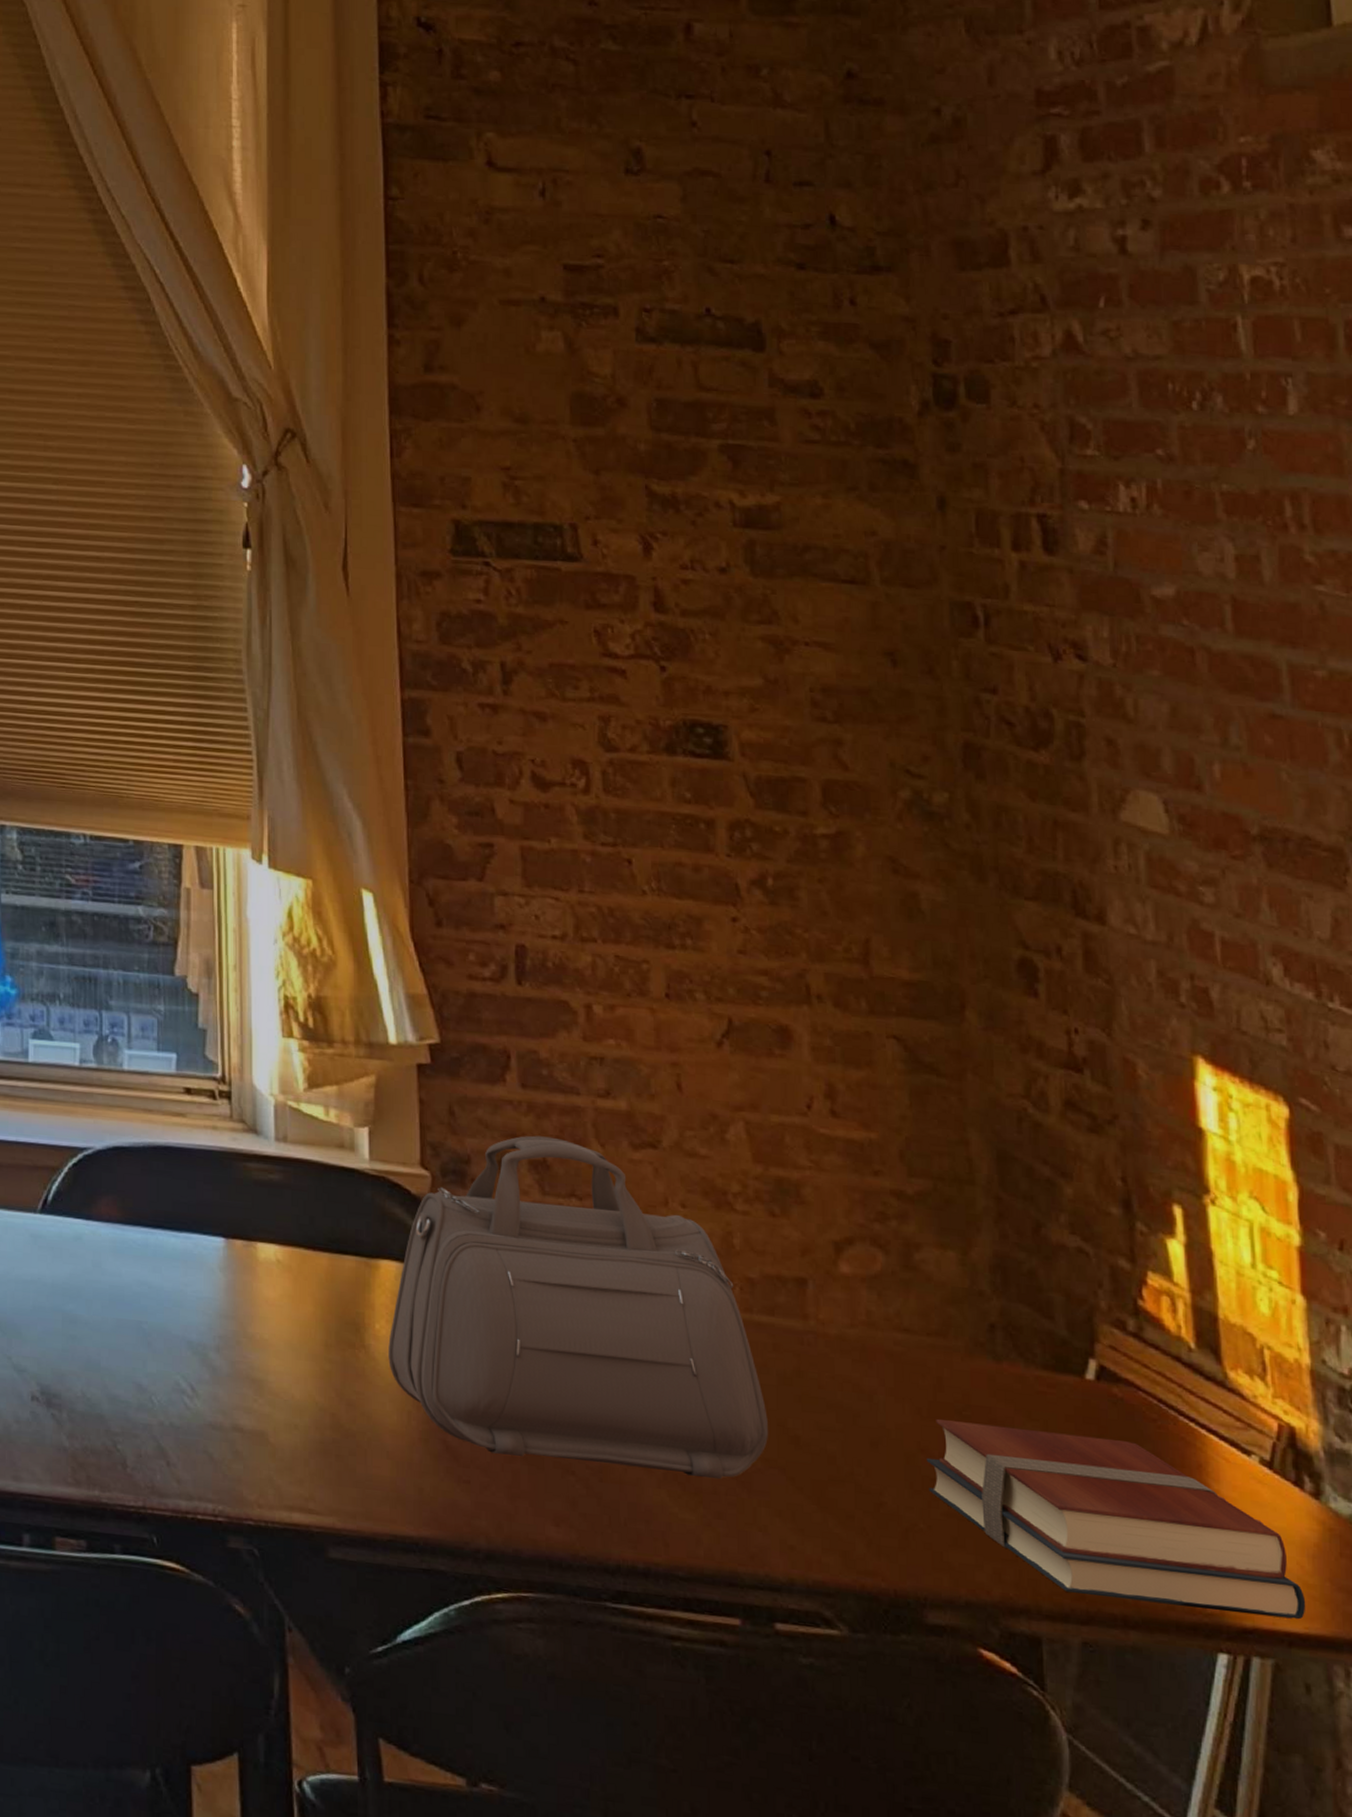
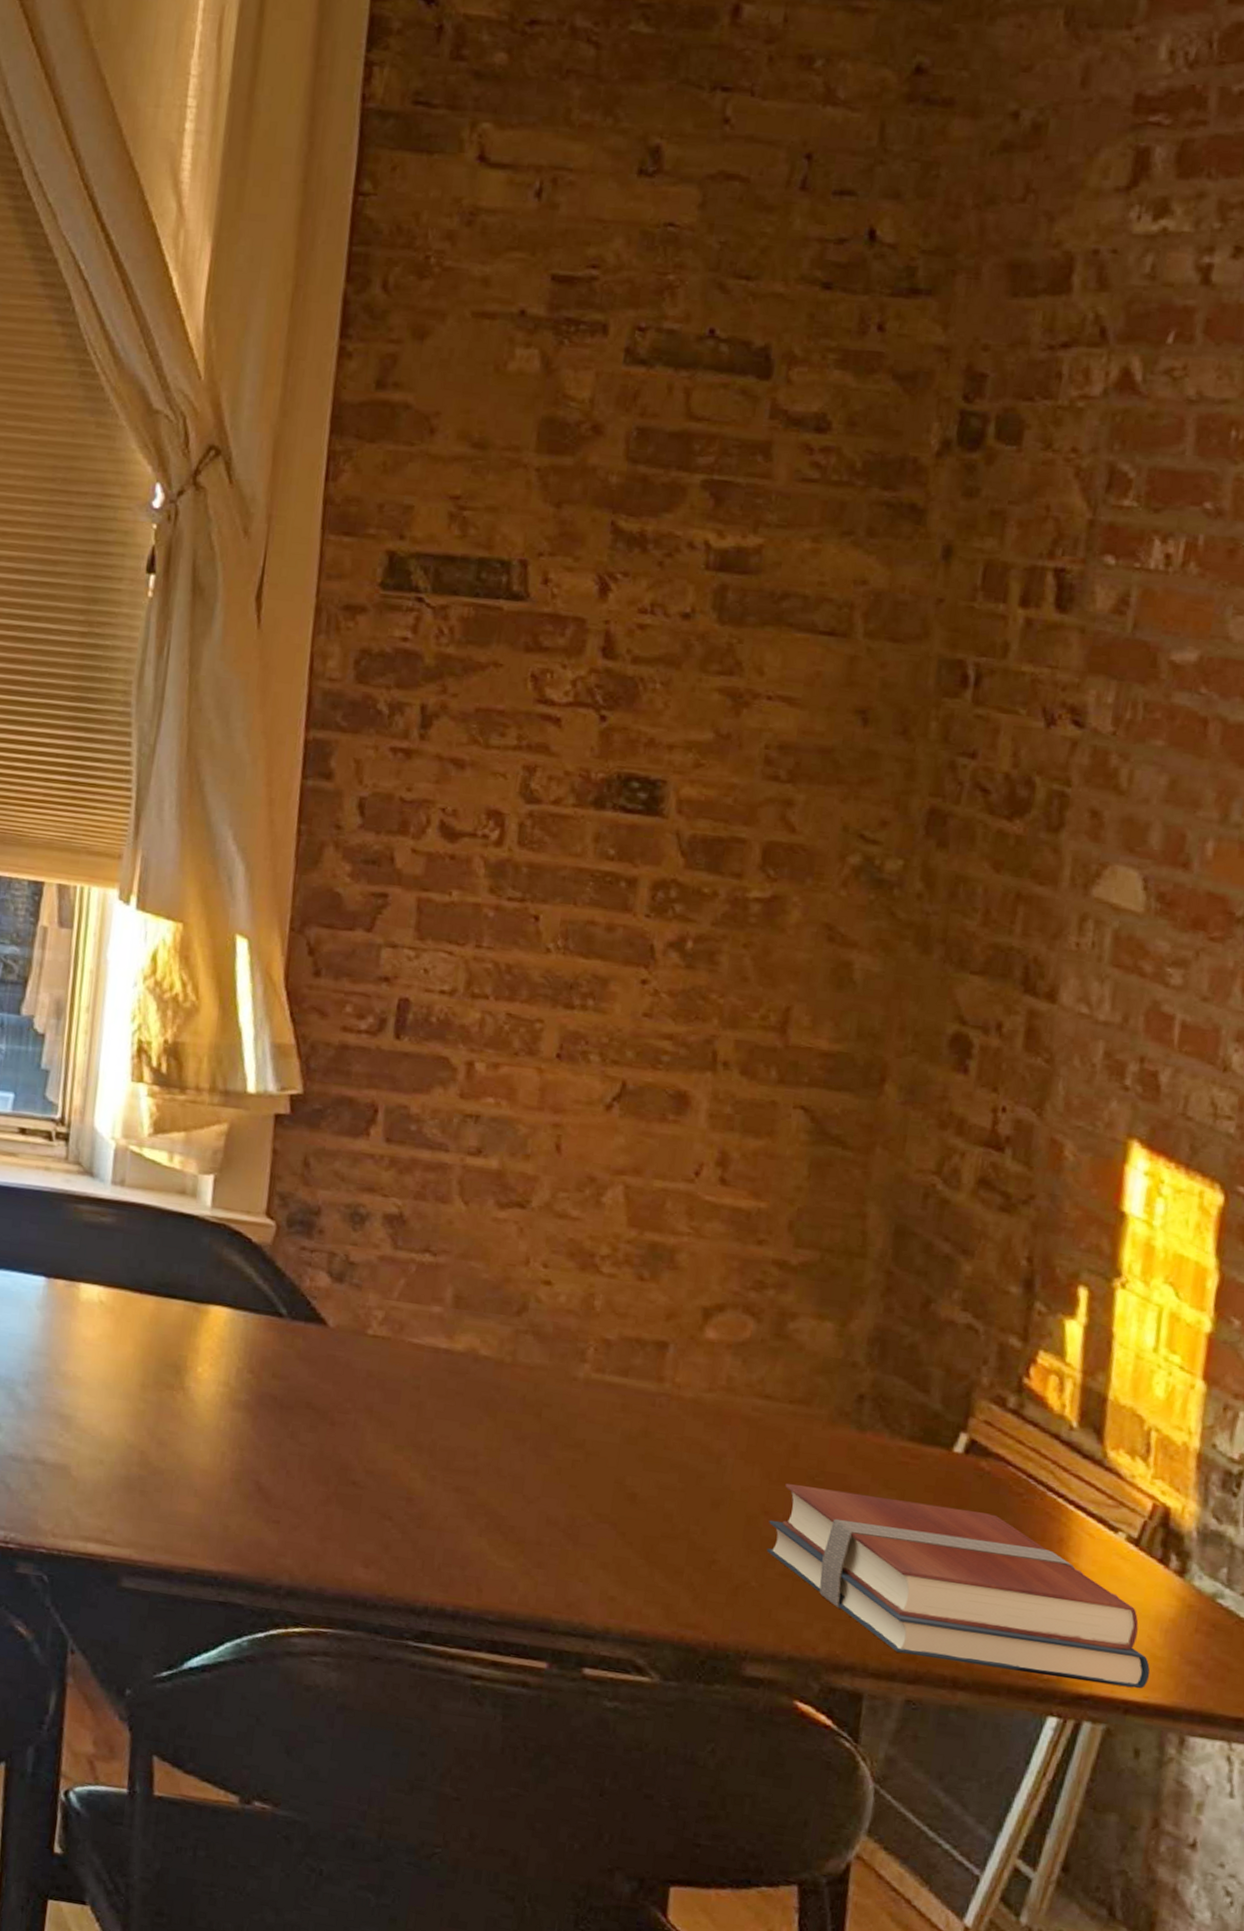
handbag: present [388,1135,768,1480] -> none [207,1190,606,1531]

